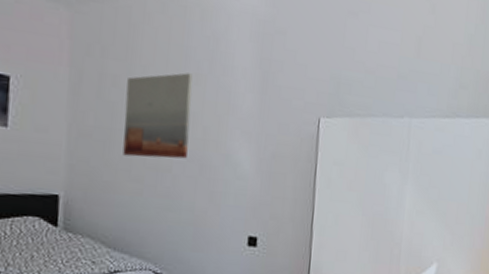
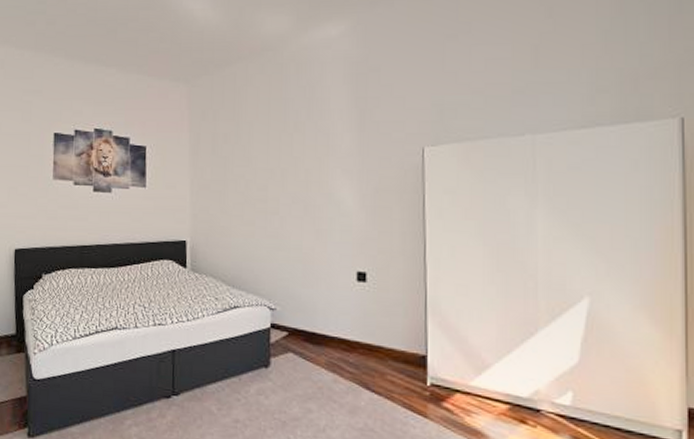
wall art: present [123,73,193,159] -> none [235,122,293,203]

